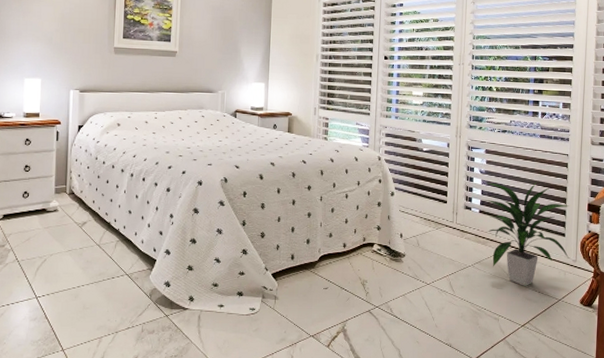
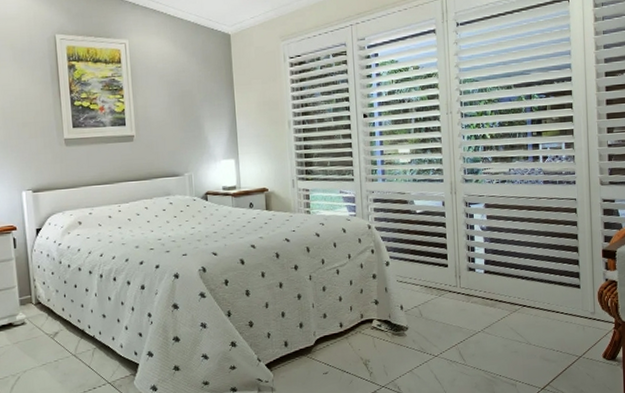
indoor plant: present [483,182,570,286] -> none [487,233,587,347]

